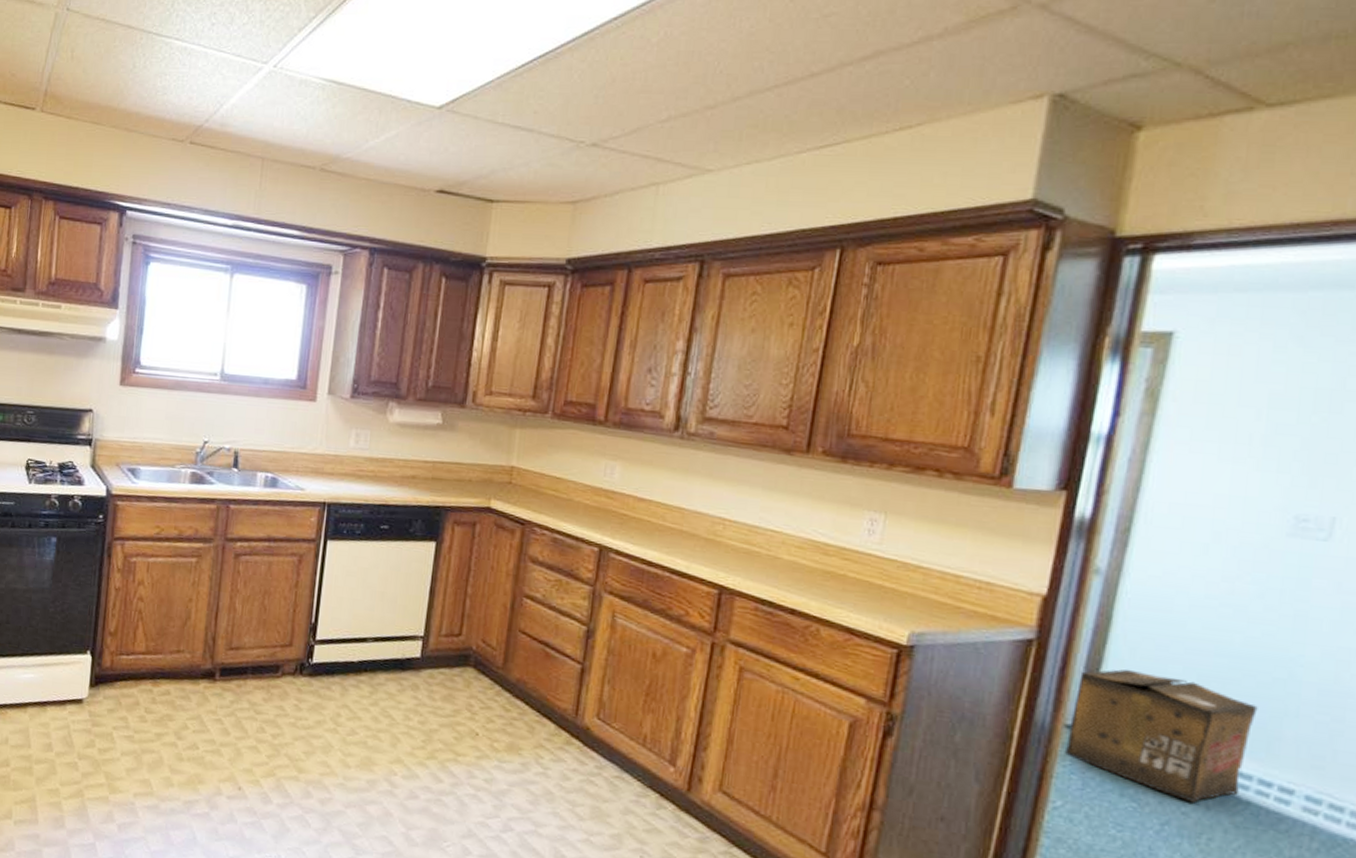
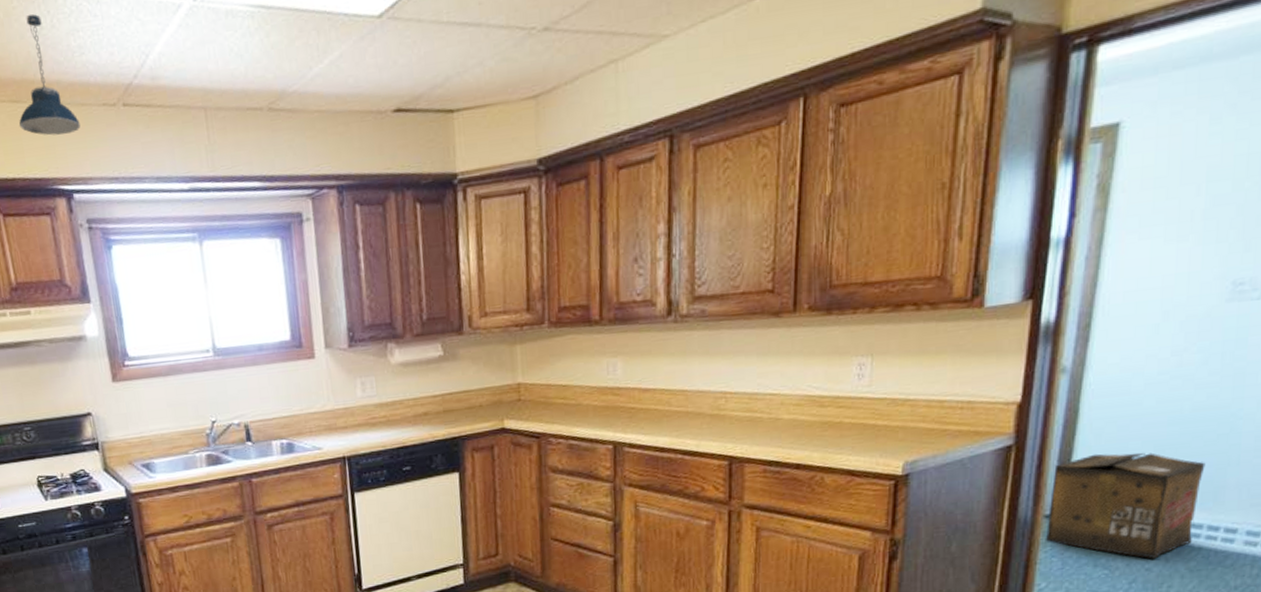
pendant light: none [93,53,148,158] -> present [19,14,81,136]

